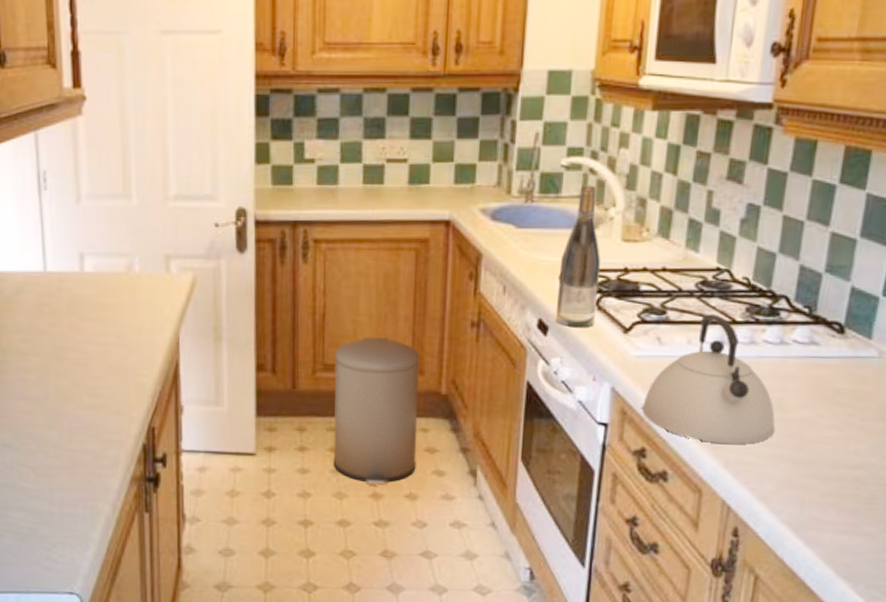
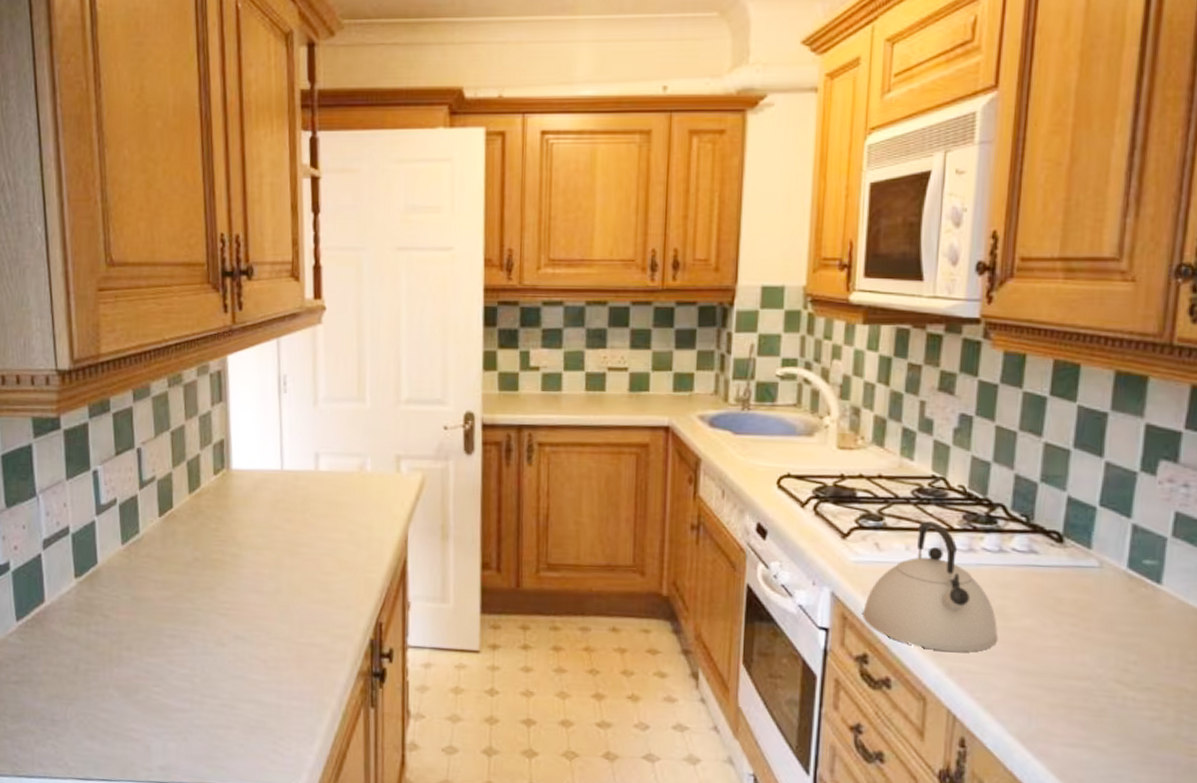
pedal bin: present [333,336,421,486] -> none [556,537,642,686]
wine bottle: present [555,185,601,328] -> none [773,394,818,533]

